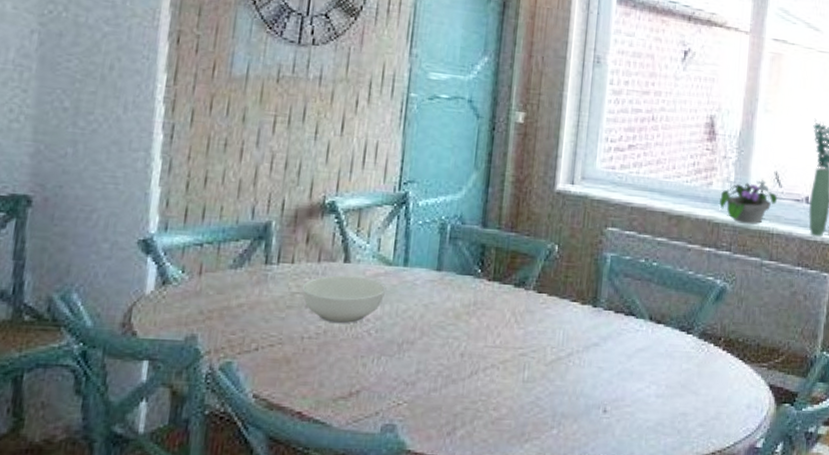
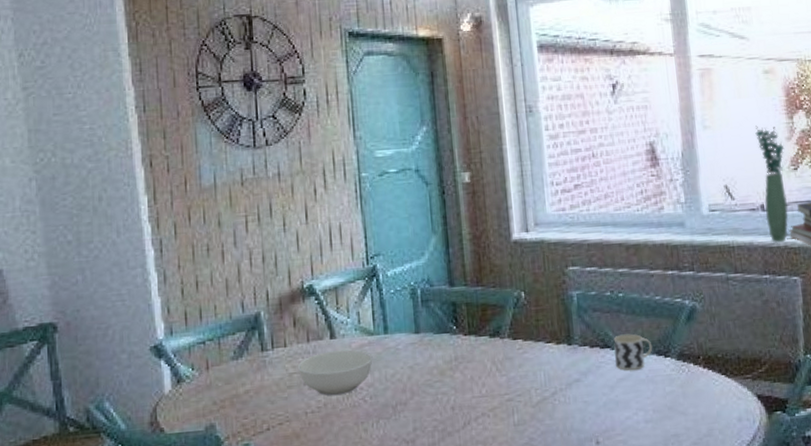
cup: none [637,304,677,342] -> present [613,333,653,370]
potted flower: present [718,178,778,226] -> none [673,194,733,243]

